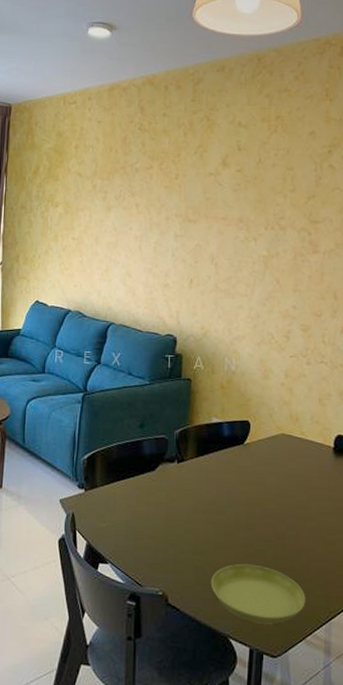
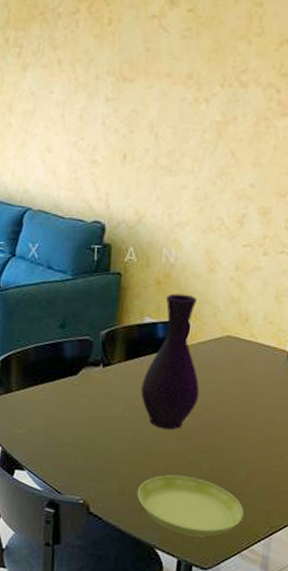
vase: none [211,397,261,521] -> present [141,293,200,430]

